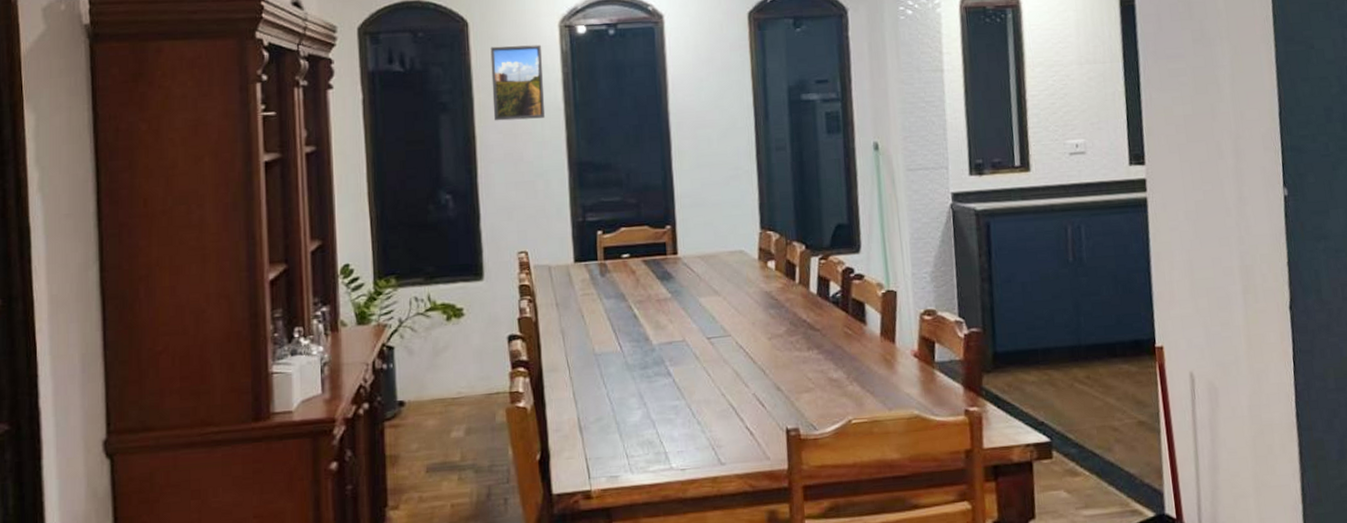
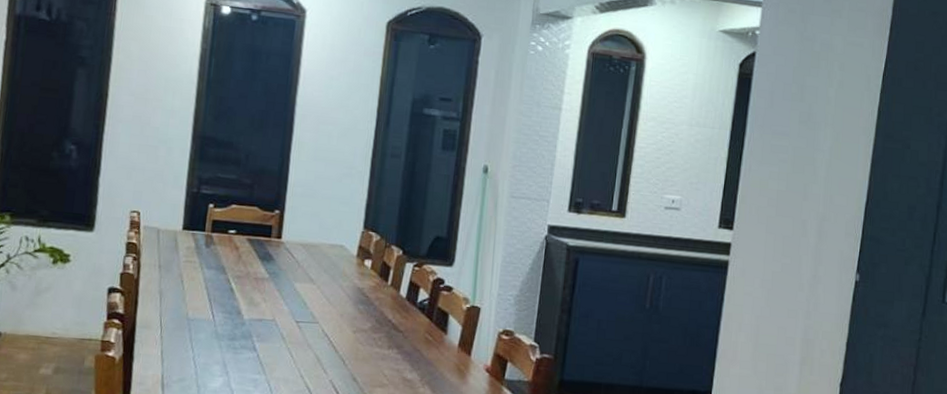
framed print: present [490,44,546,121] -> none [128,11,185,88]

